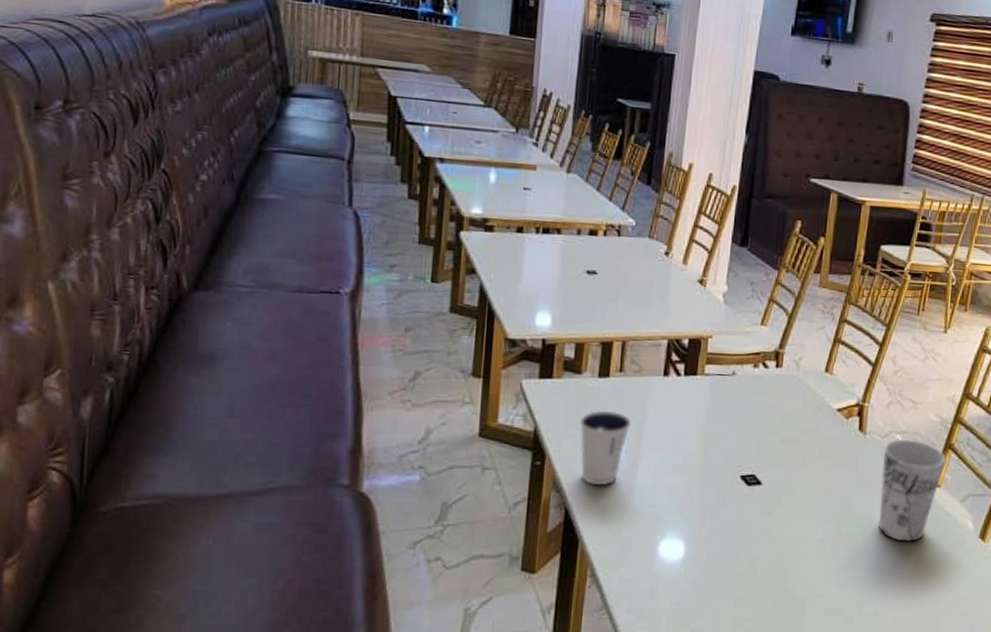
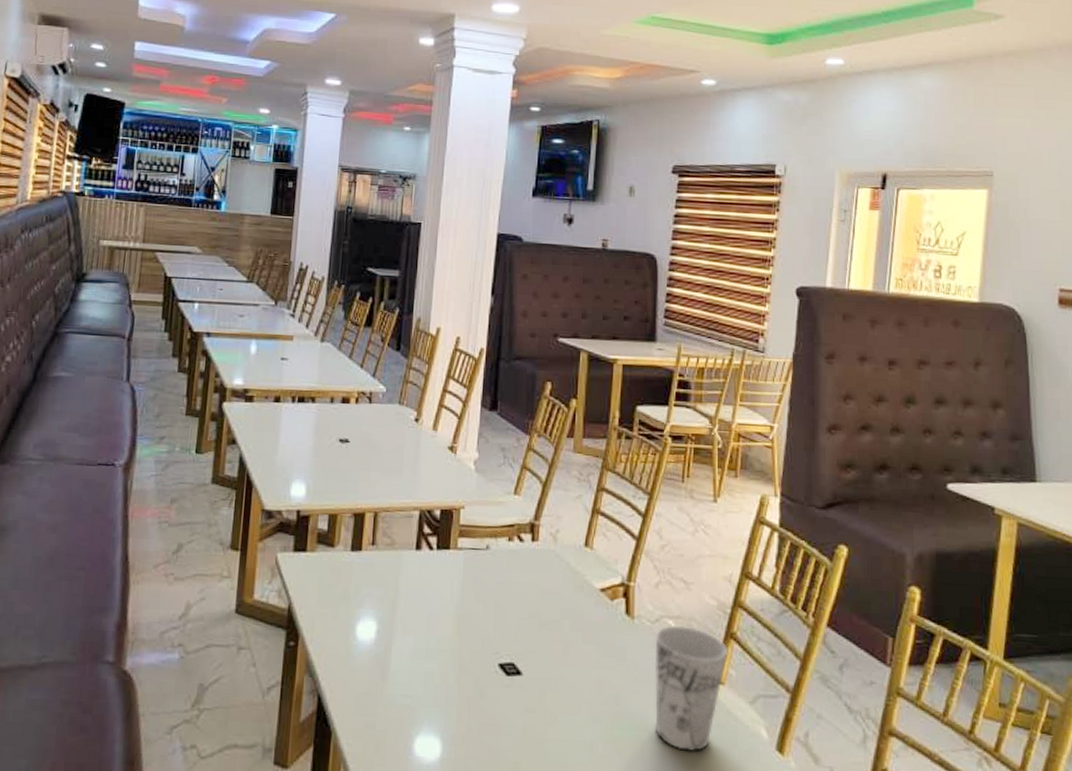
dixie cup: present [580,410,631,486] -> none [333,586,384,671]

